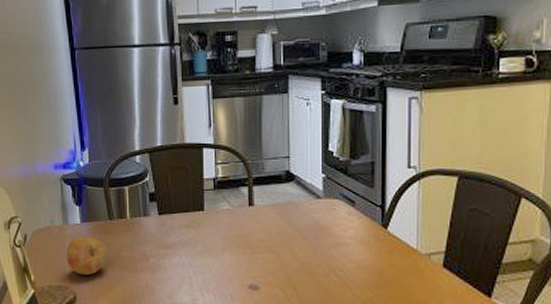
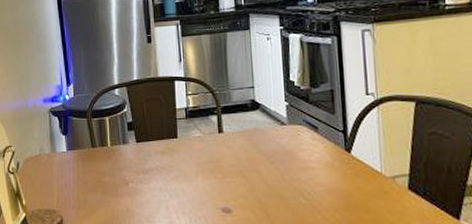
fruit: present [66,235,108,275] -> none [54,162,91,199]

